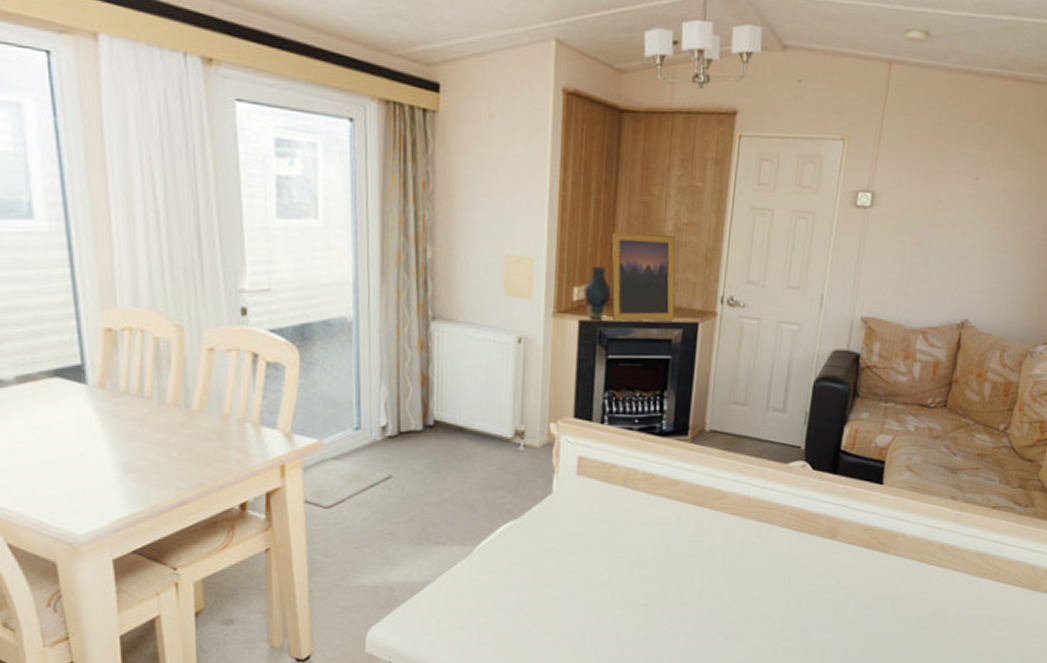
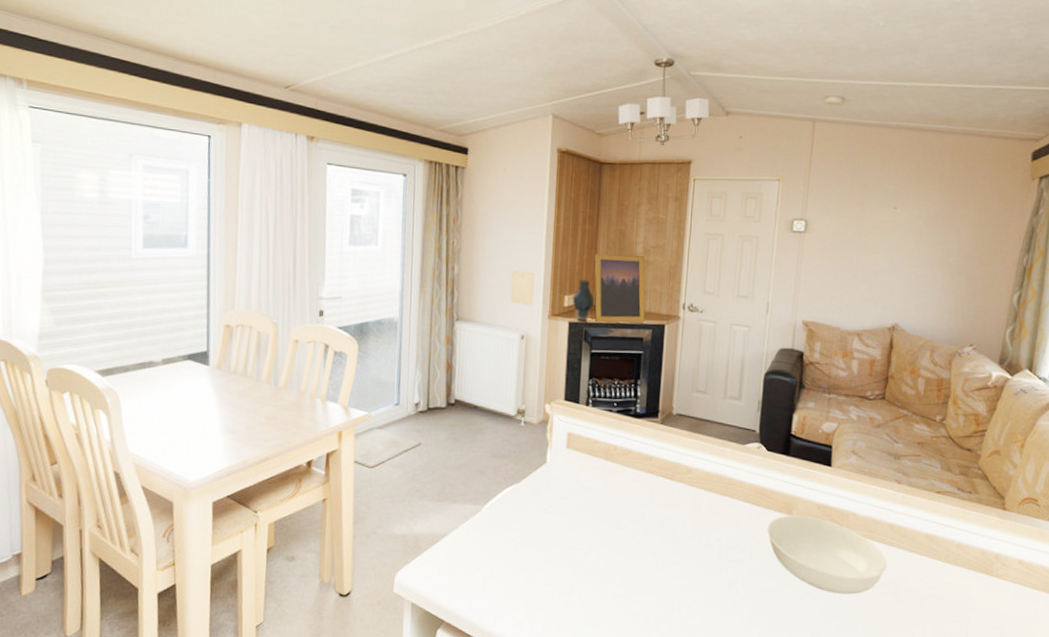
bowl: none [808,539,934,621] -> present [767,514,887,595]

